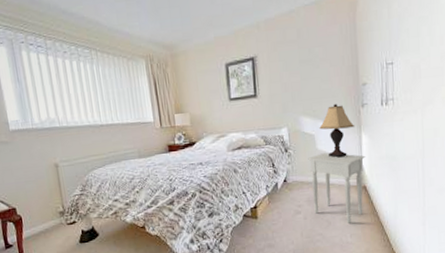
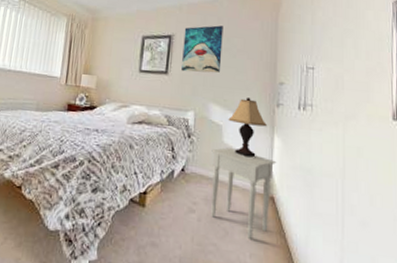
wall art: none [265,37,306,92] -> present [181,25,223,74]

